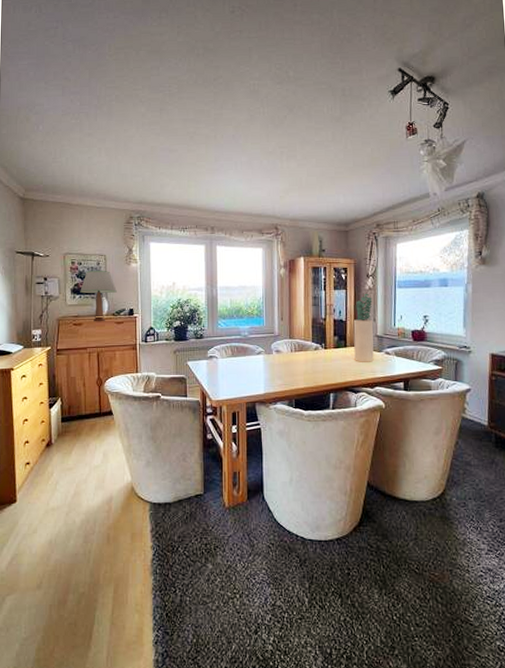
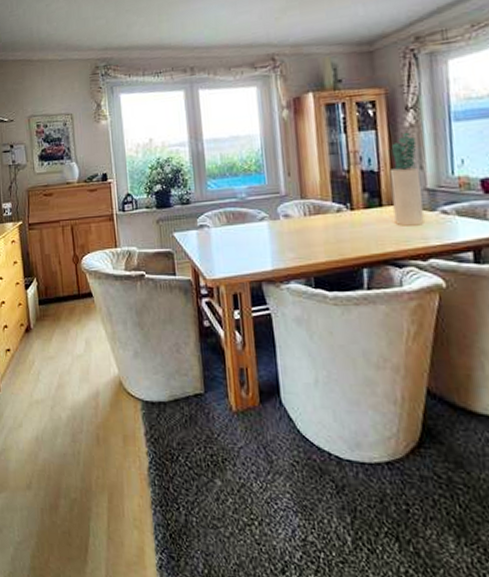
table lamp: present [80,270,117,322] -> none [48,131,87,191]

